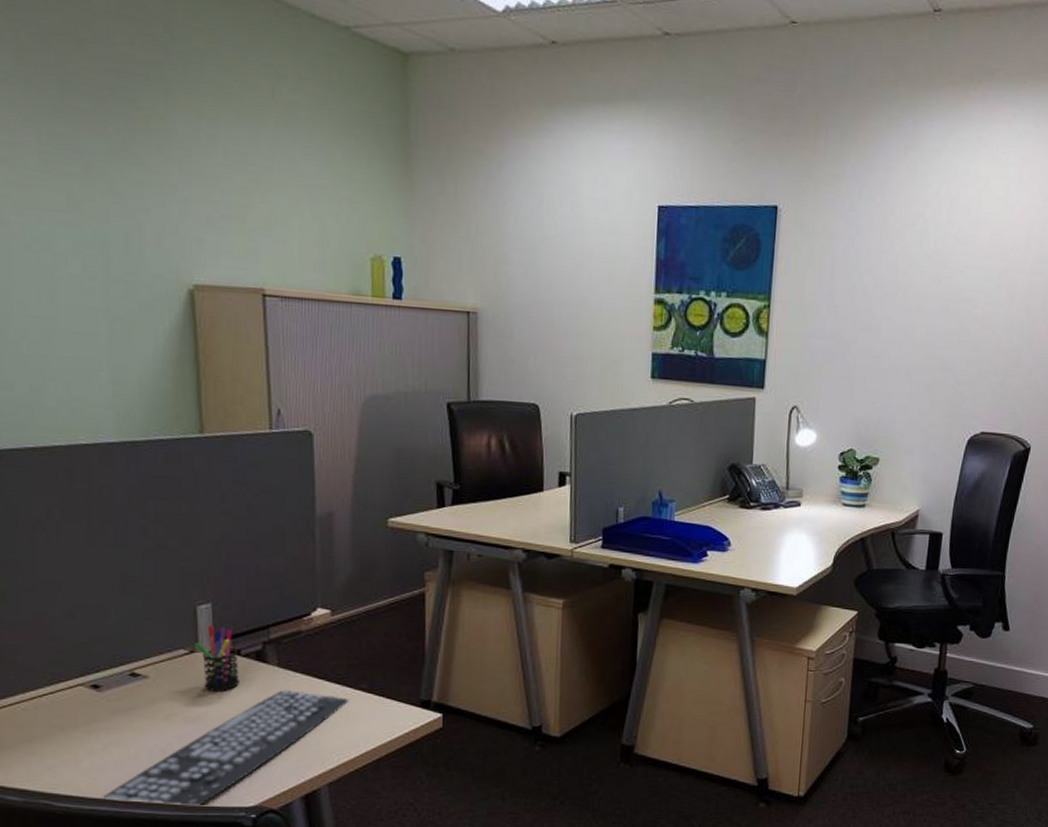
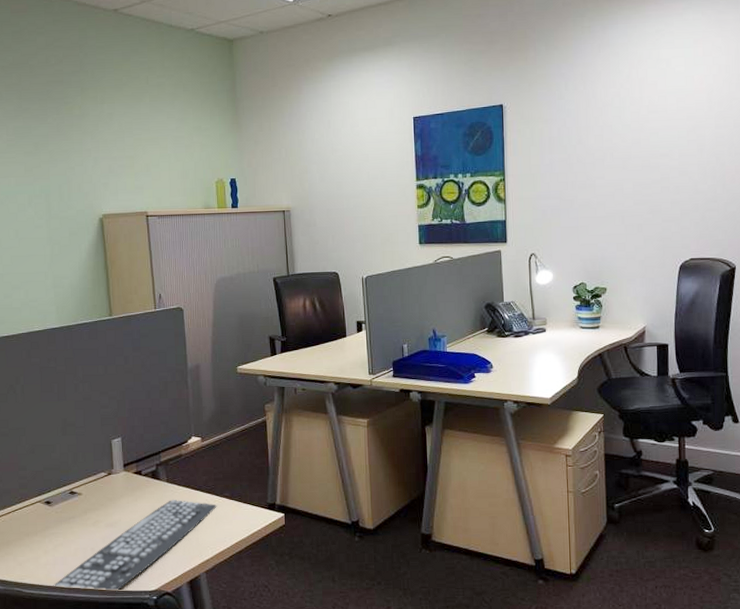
pen holder: present [194,625,239,691] -> none [111,454,142,503]

